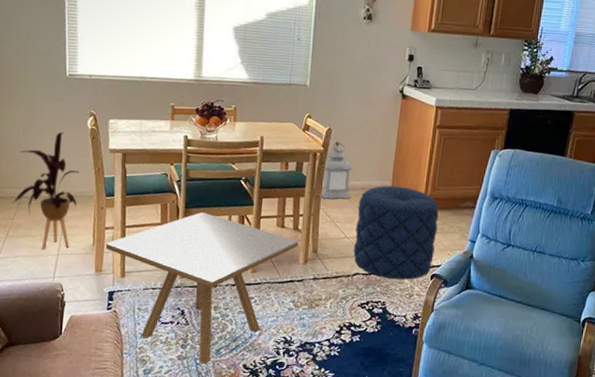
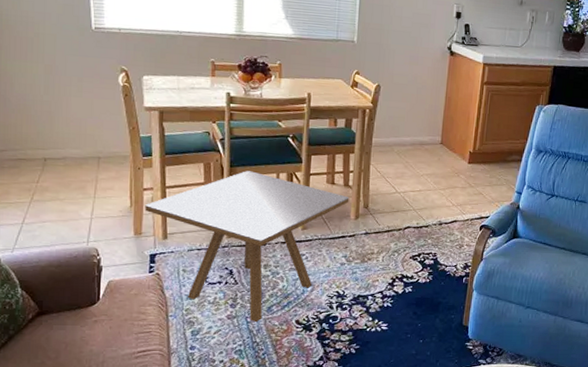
house plant: present [12,131,79,249] -> none [36,88,111,213]
lantern: present [319,141,353,199] -> none [369,98,402,155]
pouf: present [353,185,439,280] -> none [404,140,487,231]

